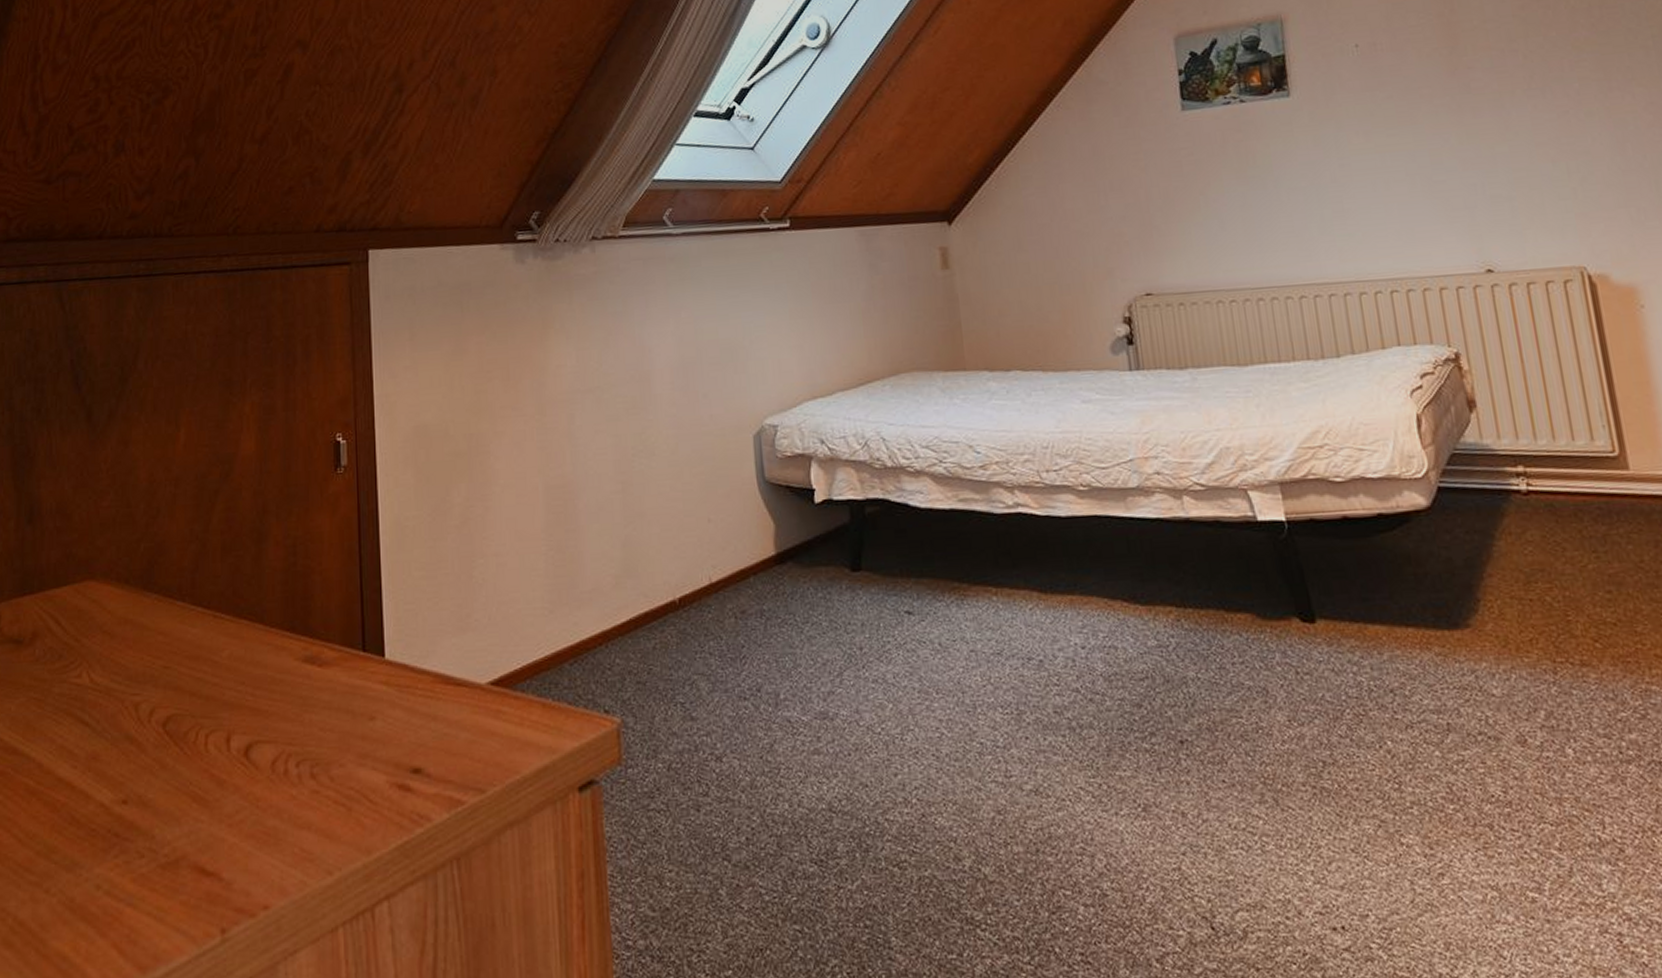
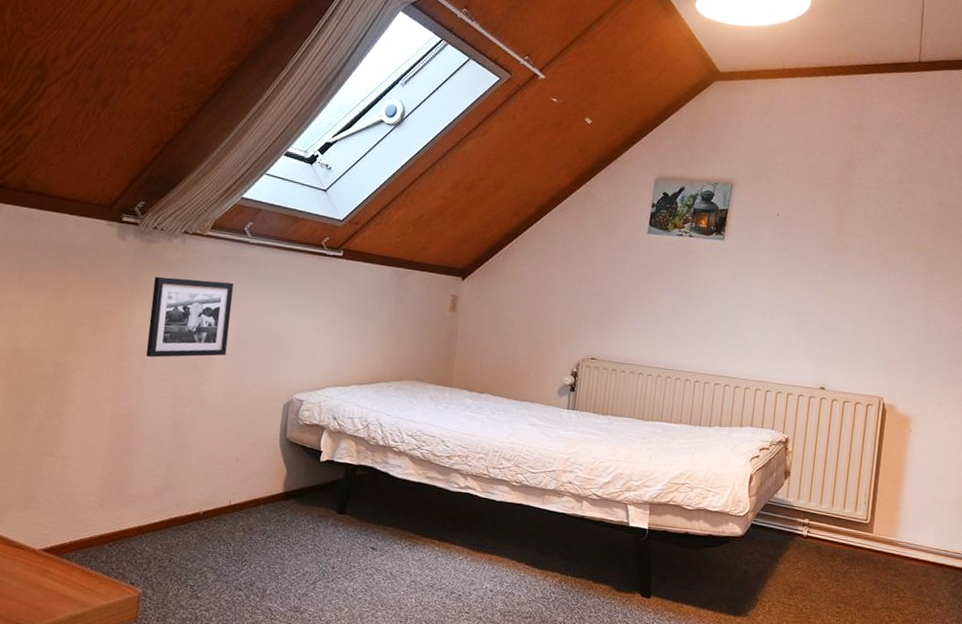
picture frame: none [567,290,670,405] -> present [145,276,234,358]

